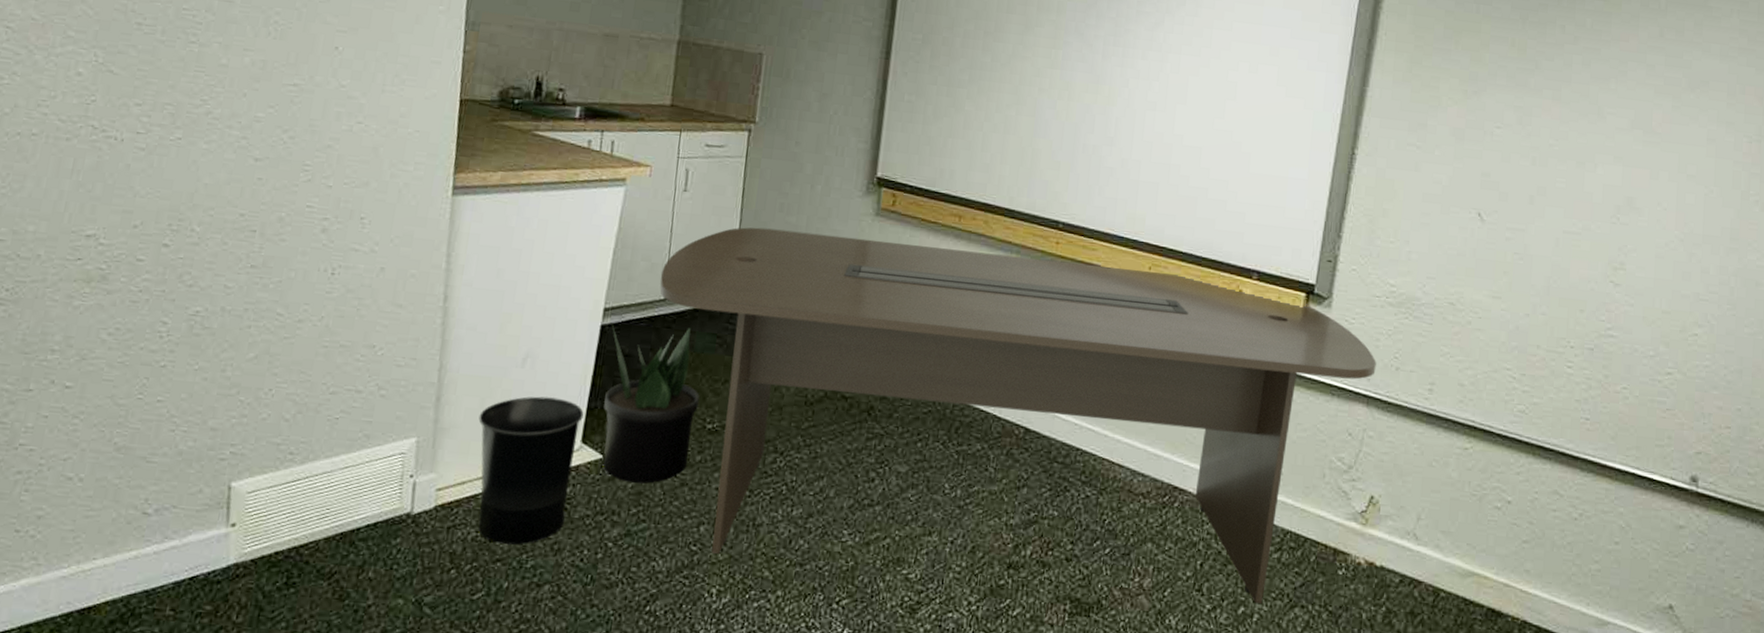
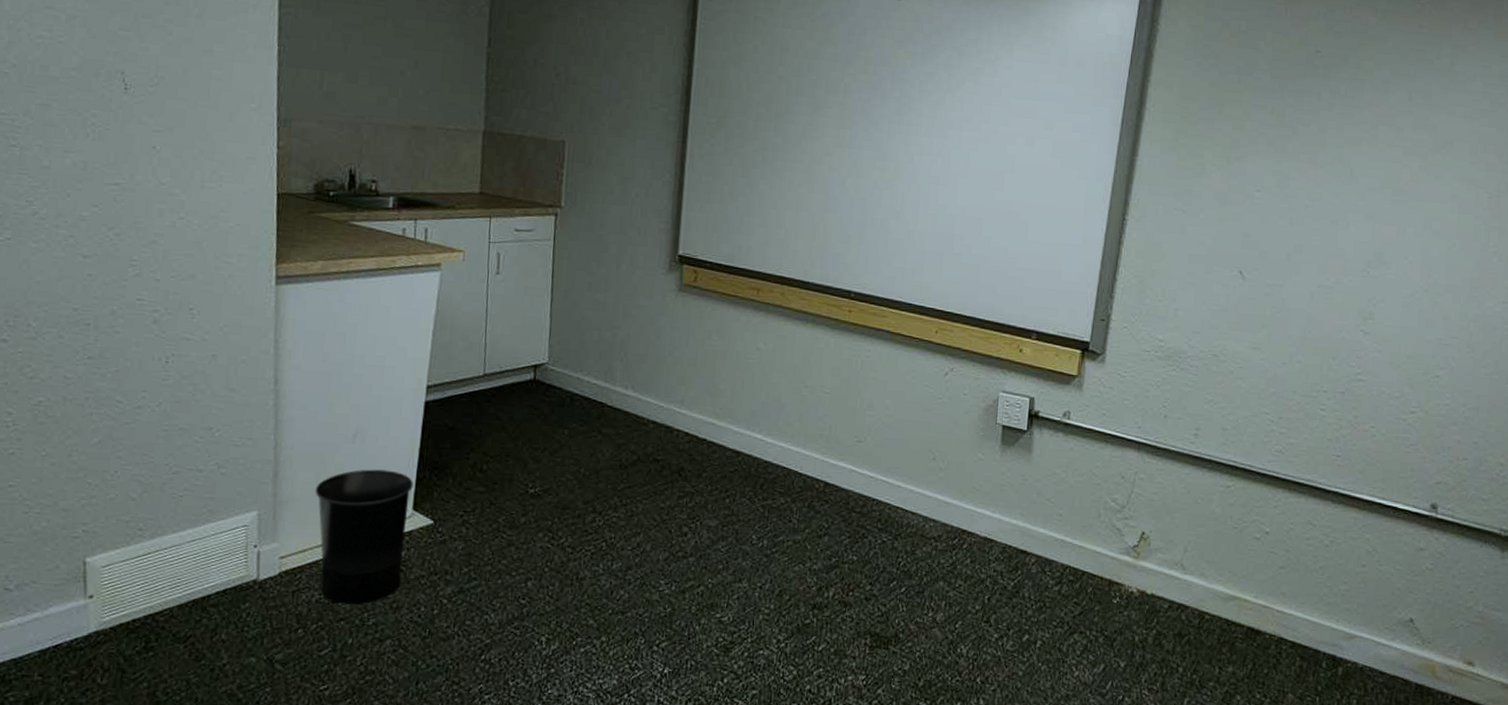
planter: present [603,326,700,484] -> none [432,401,521,545]
conference table: present [660,227,1376,605] -> none [478,305,1146,632]

